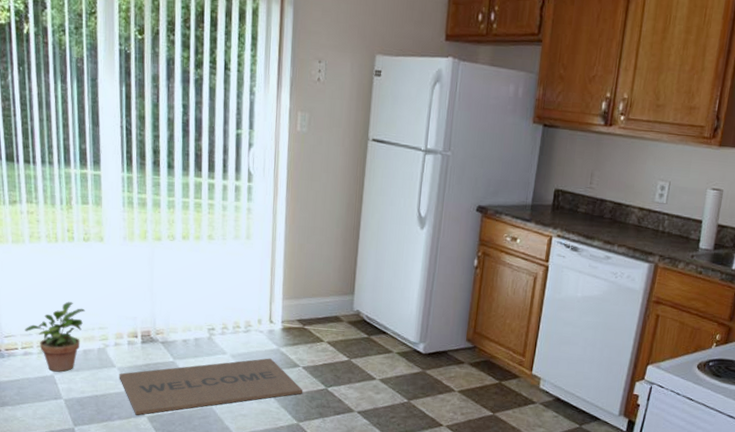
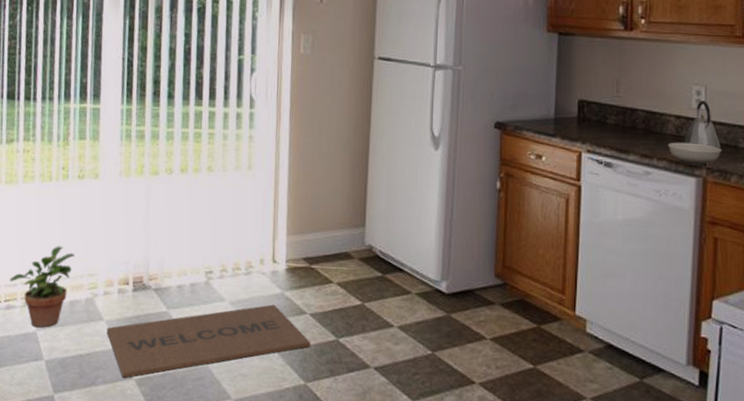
bowl: none [629,231,675,254] -> present [668,142,722,167]
kettle: none [643,195,675,239] -> present [683,101,721,149]

